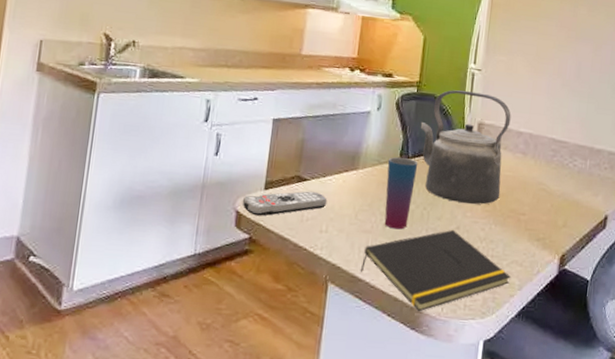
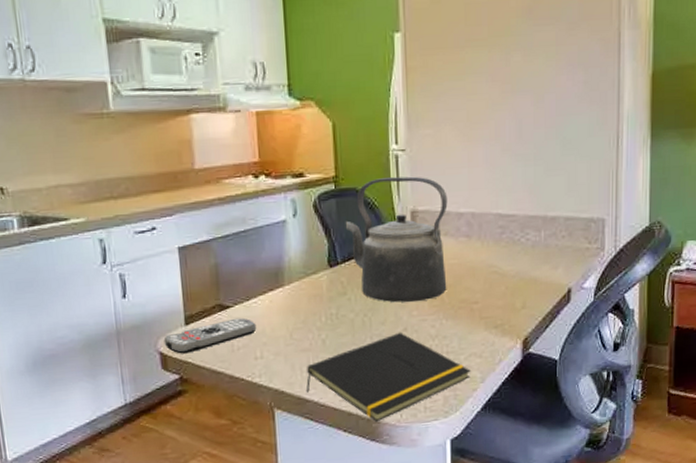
cup: present [384,156,418,230] -> none [315,263,350,343]

